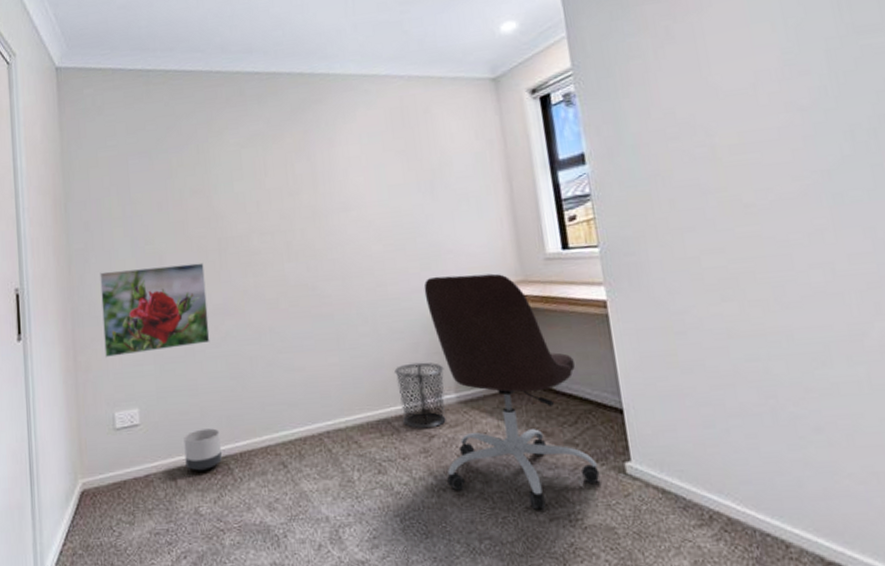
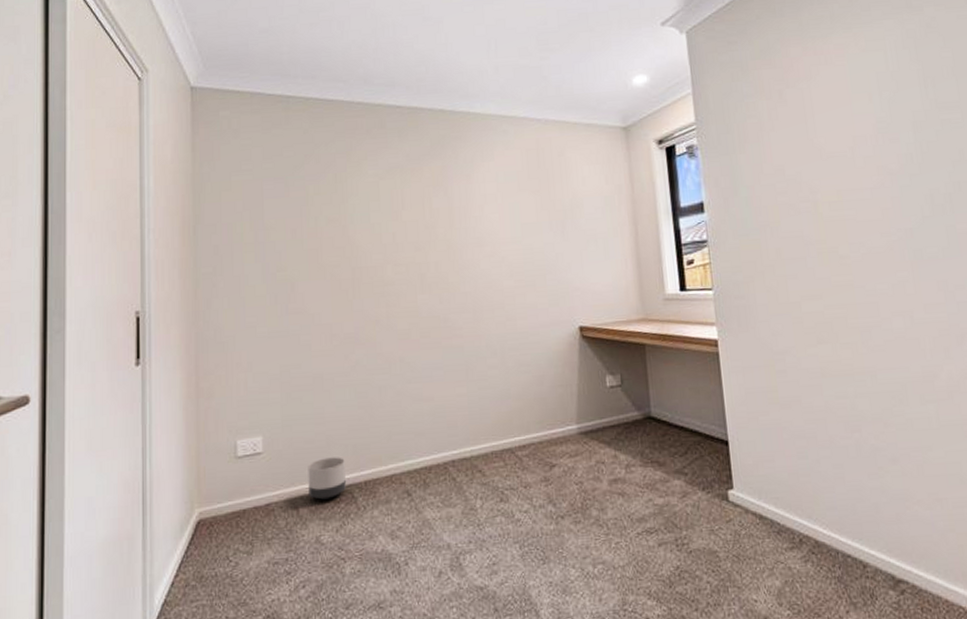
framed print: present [100,262,210,358] -> none [228,291,340,385]
waste bin: present [394,362,446,429] -> none [520,394,567,459]
office chair: present [423,273,600,510] -> none [551,311,706,535]

